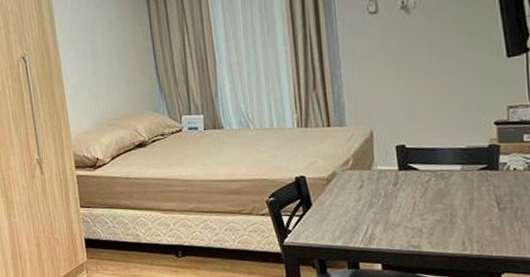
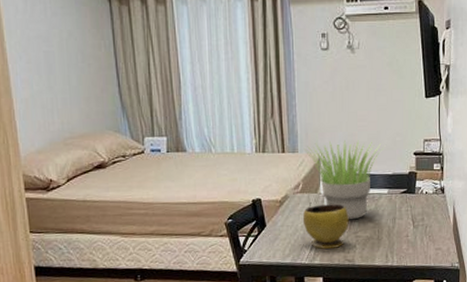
potted plant: none [354,110,453,201] -> present [305,140,383,220]
bowl: none [354,182,412,232] -> present [302,204,349,249]

